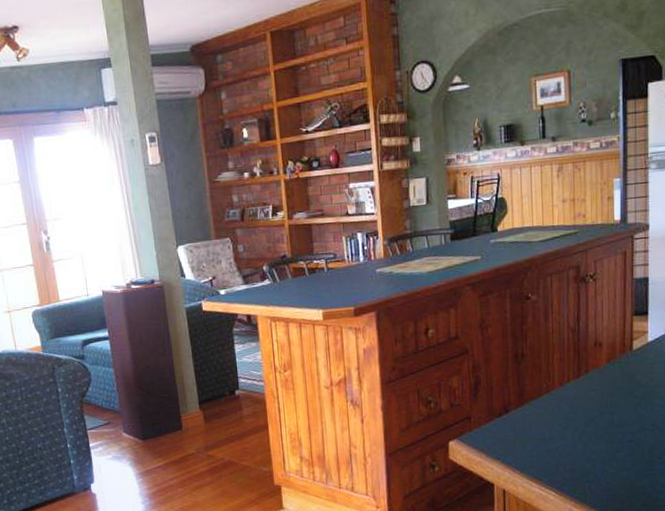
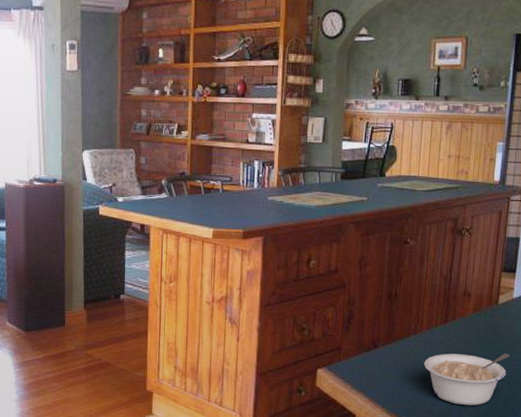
legume: none [560,401,651,460] -> present [423,353,510,406]

